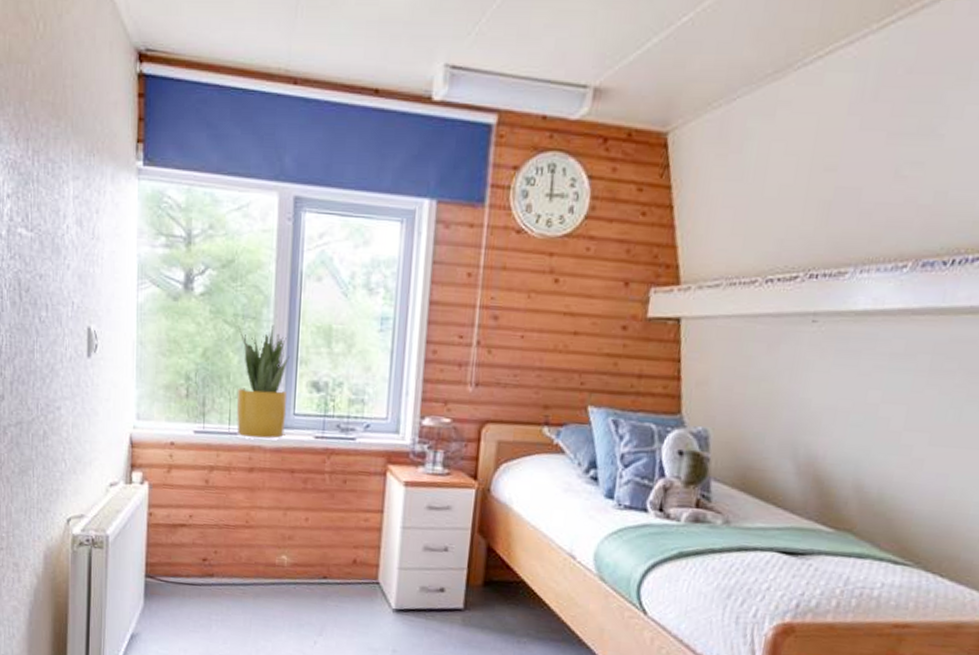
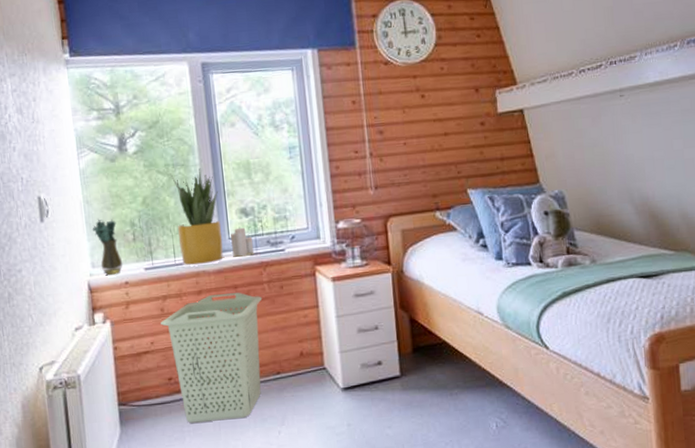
vase: none [142,364,171,433] -> present [92,219,123,276]
laundry basket: none [203,475,321,619] -> present [160,292,263,423]
candle: none [295,403,321,440] -> present [231,227,255,258]

